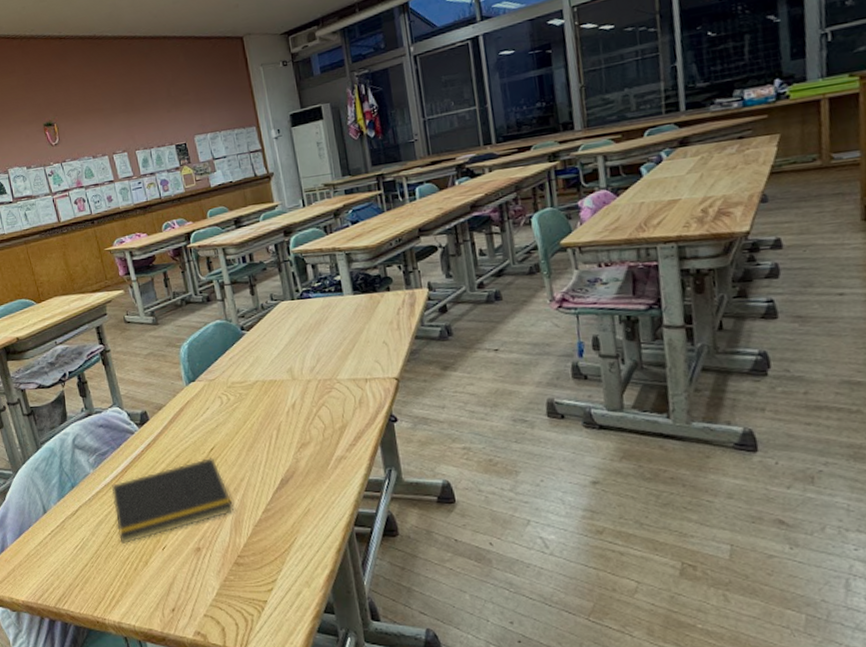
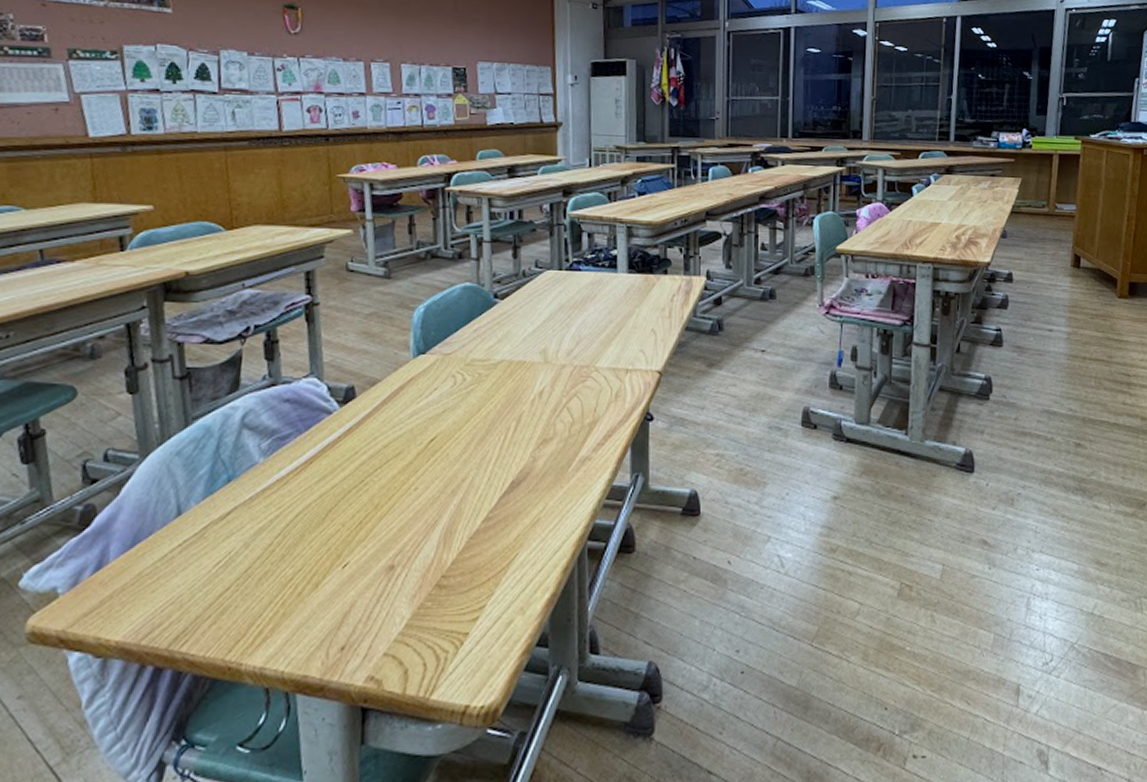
notepad: present [111,457,234,544] -> none [283,449,447,559]

